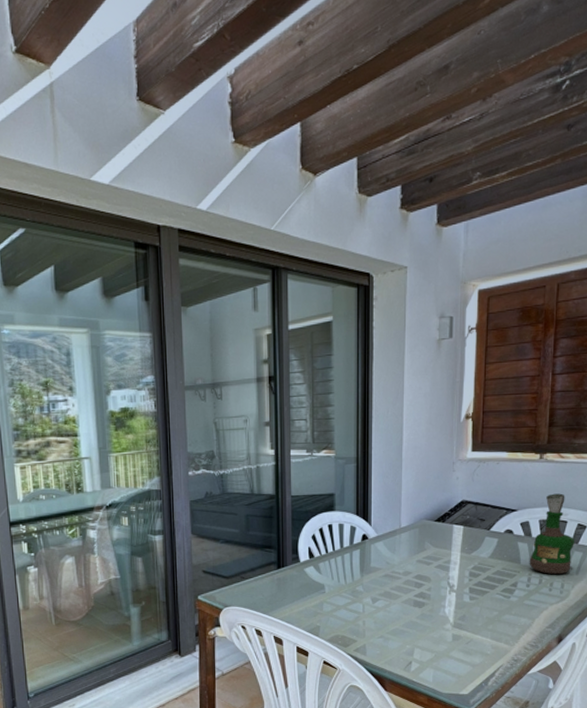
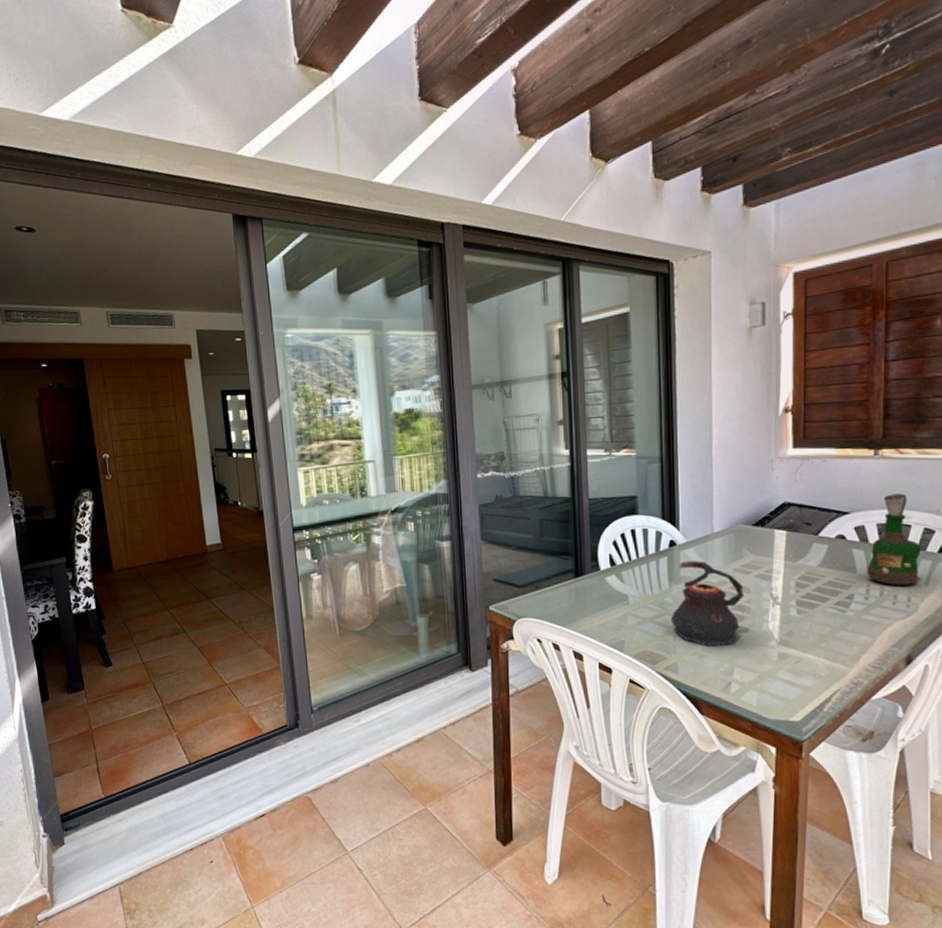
teapot: none [361,553,425,630] -> present [670,561,744,646]

